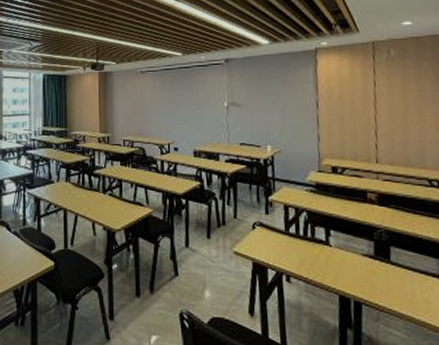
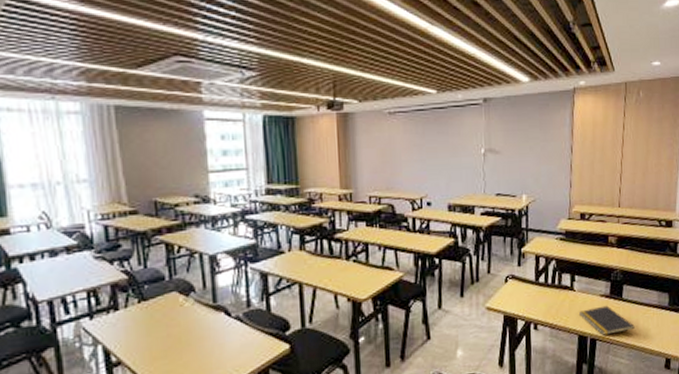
notepad: none [338,266,411,300] -> present [579,305,635,336]

